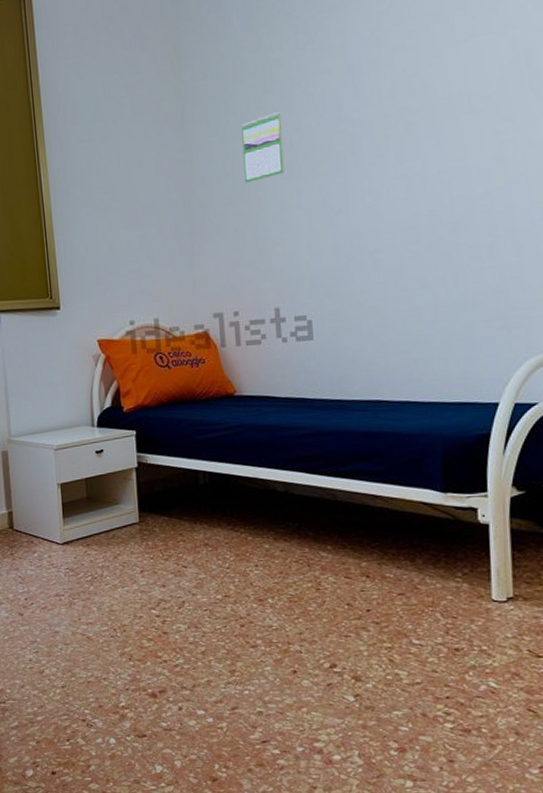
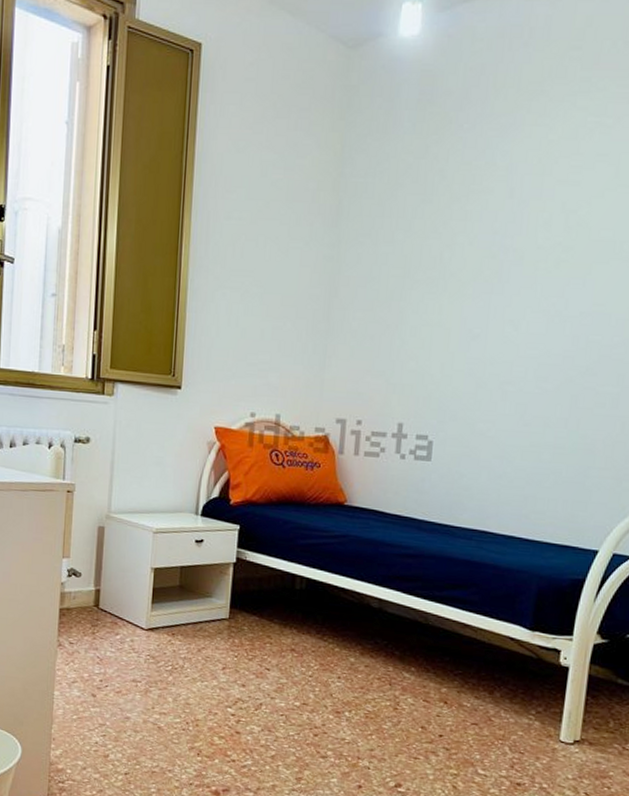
calendar: present [241,112,284,183] -> none [390,224,437,291]

